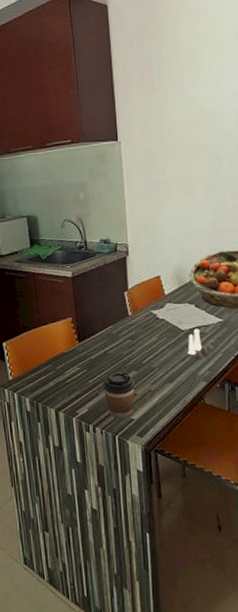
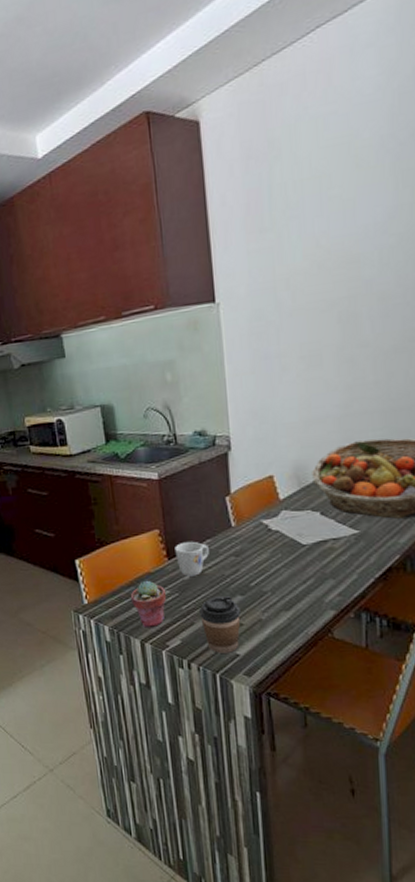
potted succulent: none [47,359,77,399] -> present [130,580,167,628]
mug: none [84,327,111,356] -> present [175,541,209,576]
salt and pepper shaker set: present [187,328,214,360] -> none [310,542,347,583]

